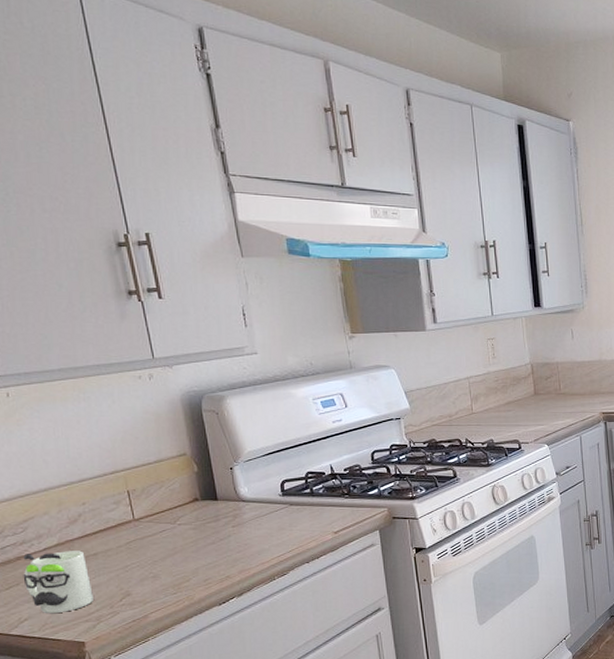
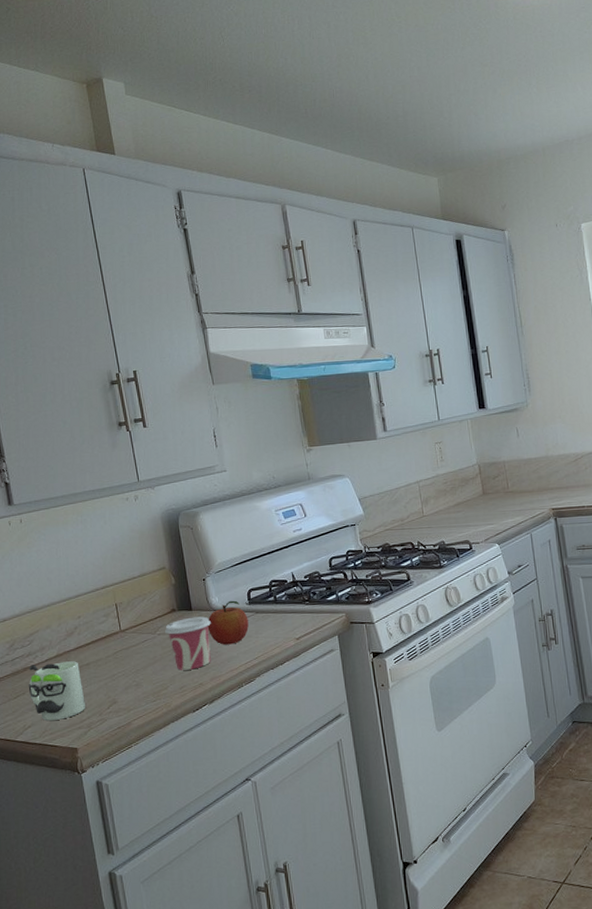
cup: none [185,507,239,562] -> present [164,616,211,670]
fruit: none [235,491,282,537] -> present [207,600,249,645]

